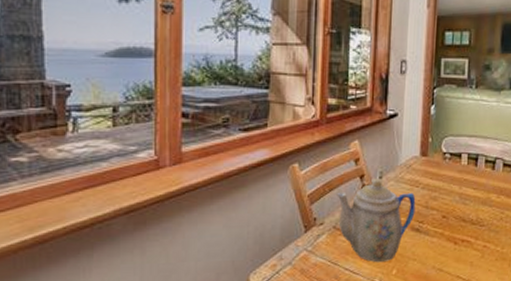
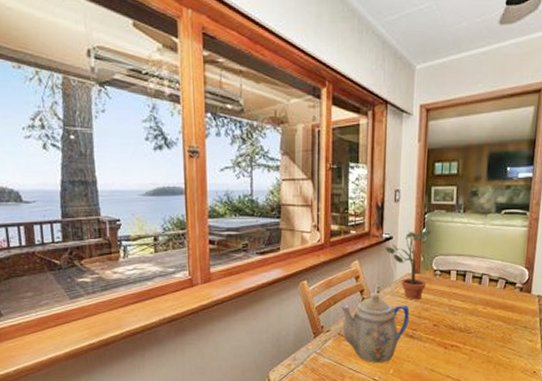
potted plant: none [389,106,441,187] -> present [385,229,432,300]

